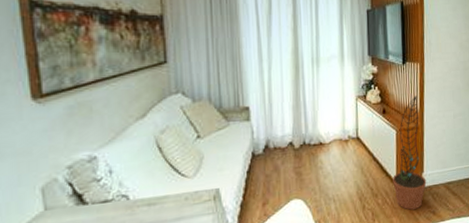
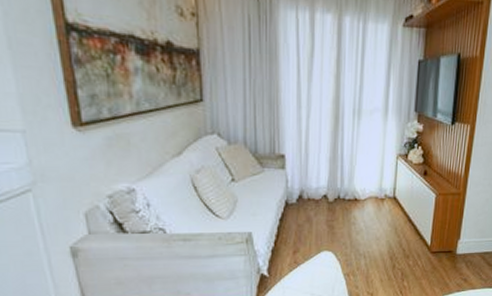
decorative plant: present [393,95,427,210] -> none [426,159,463,275]

